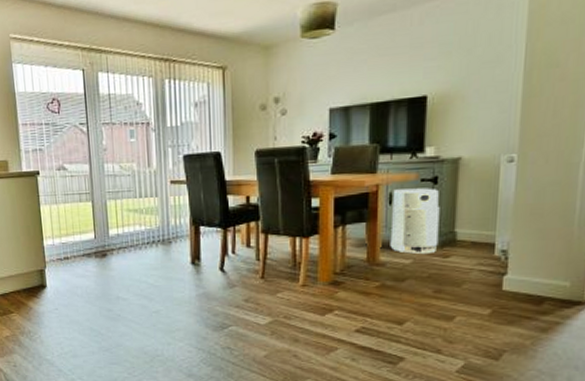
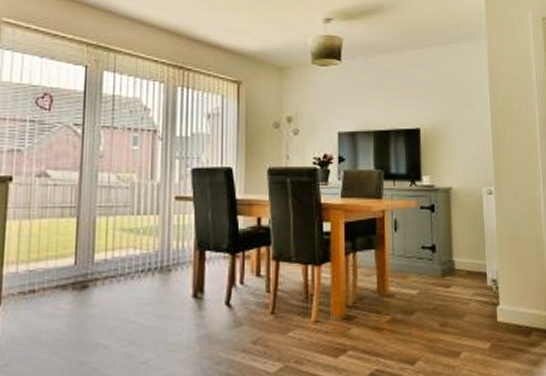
air purifier: present [390,188,440,255] -> none [397,215,440,285]

